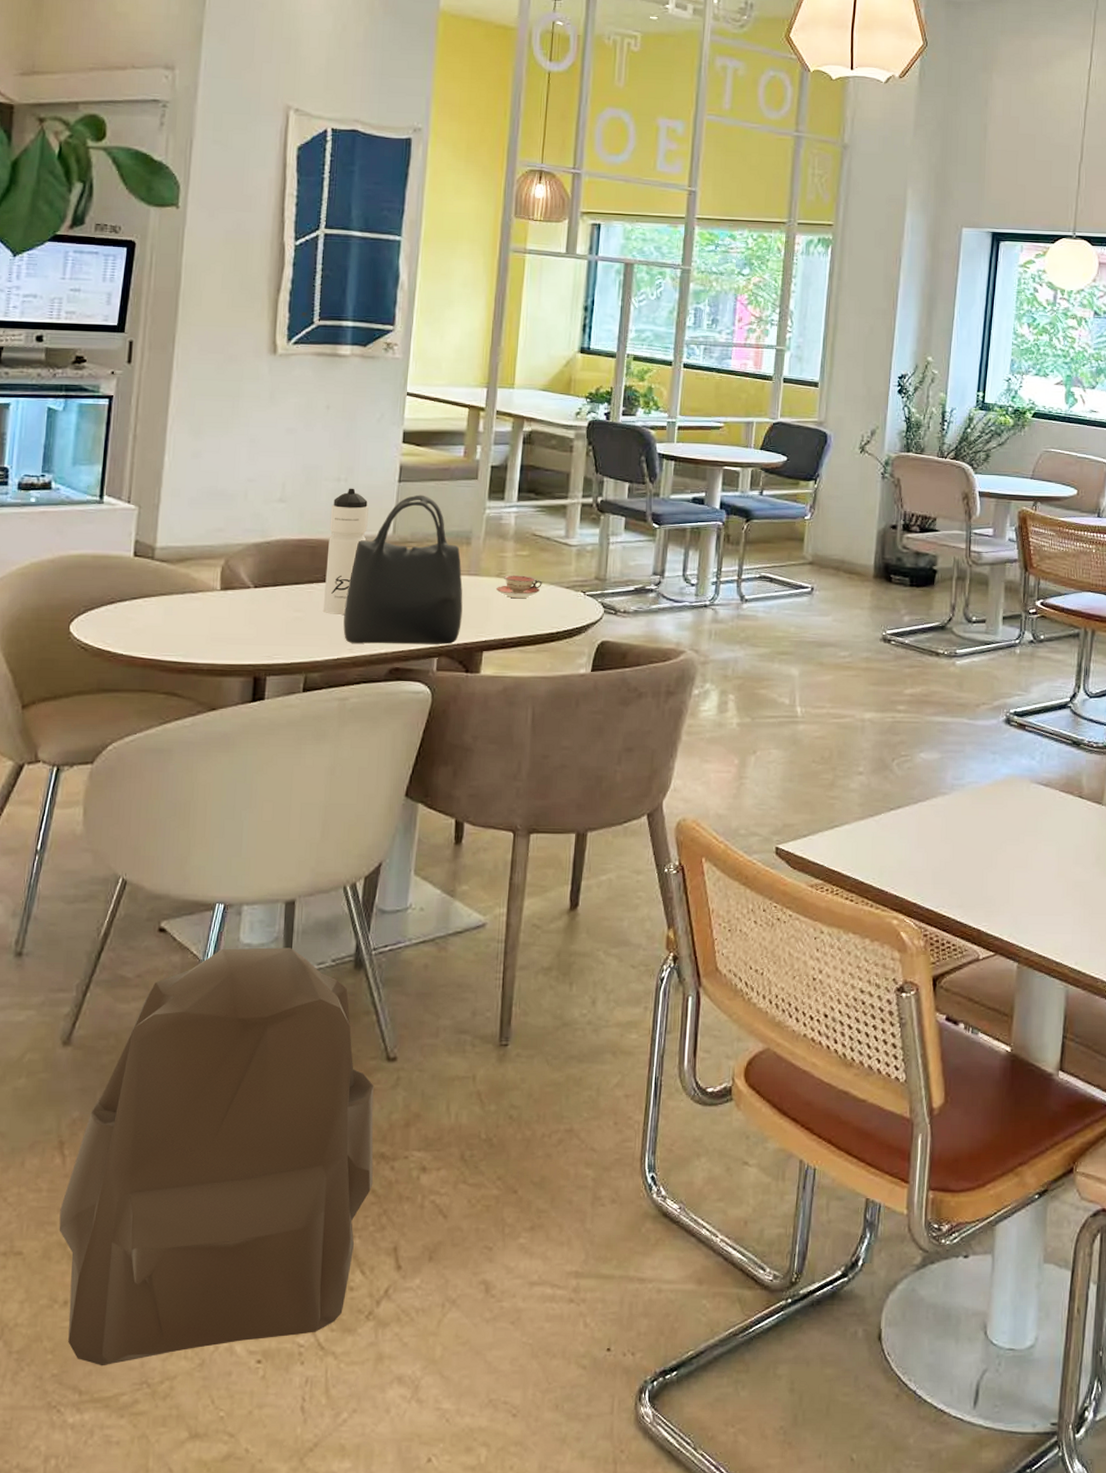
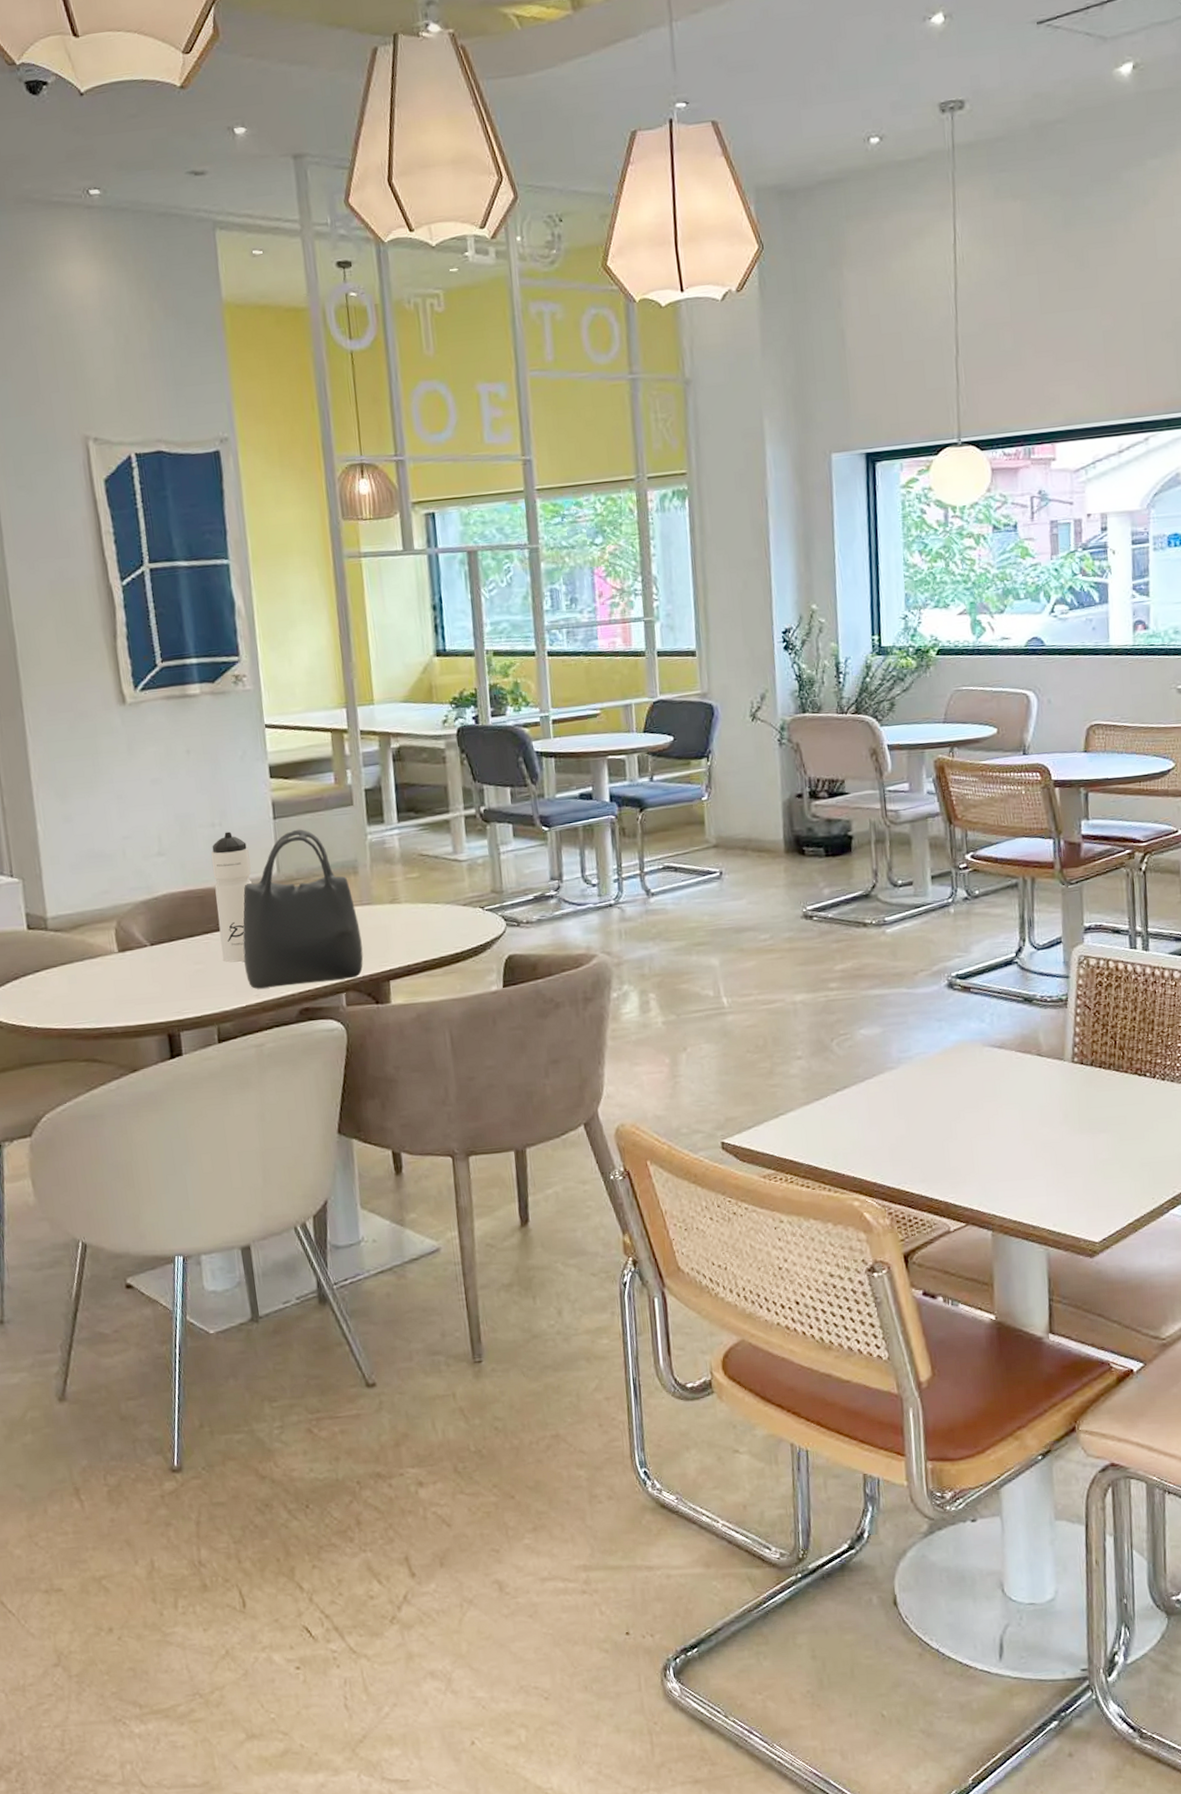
backpack: present [59,947,374,1366] -> none [88,1290,375,1683]
teacup: present [495,575,542,599] -> none [391,898,438,923]

